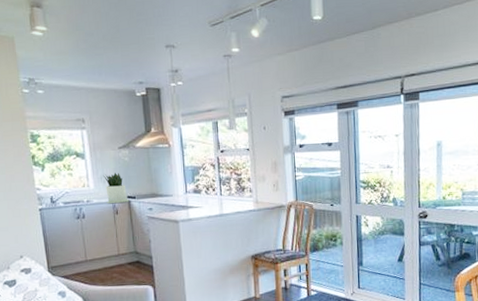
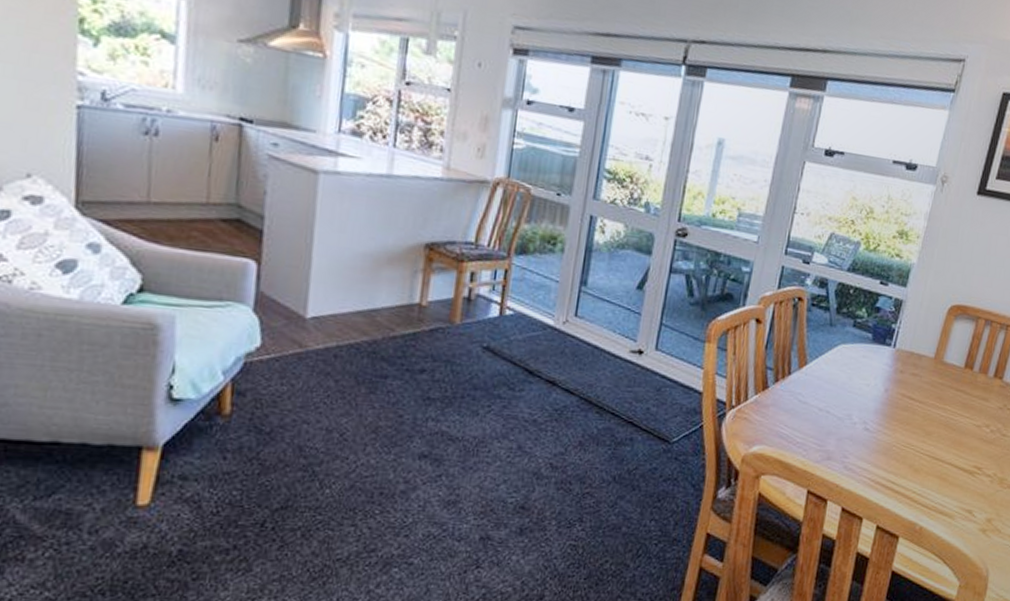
planter: present [103,172,129,204] -> none [201,75,242,128]

